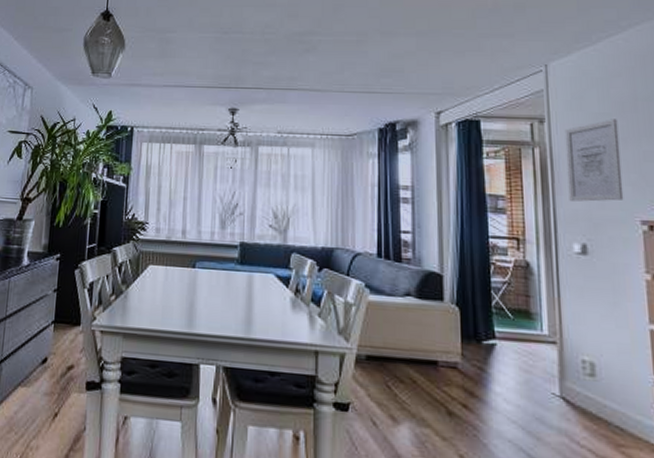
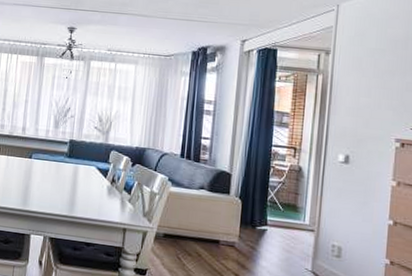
wall art: present [564,119,624,203] -> none [341,54,390,122]

